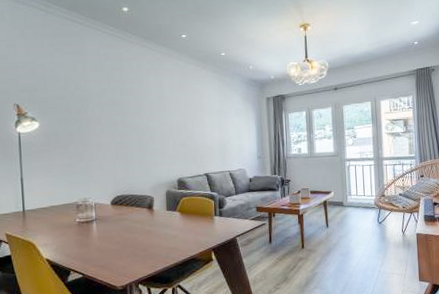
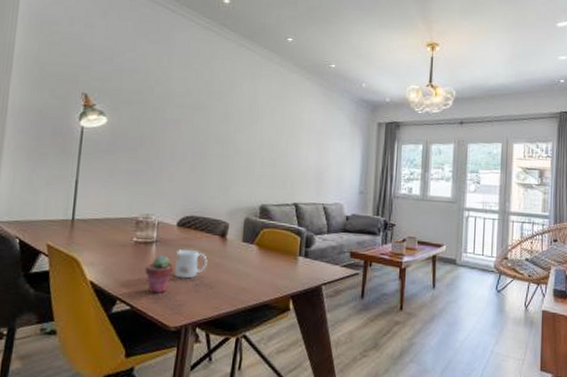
potted succulent: none [90,230,114,262] -> present [145,255,174,294]
mug: none [113,222,140,247] -> present [174,249,207,279]

